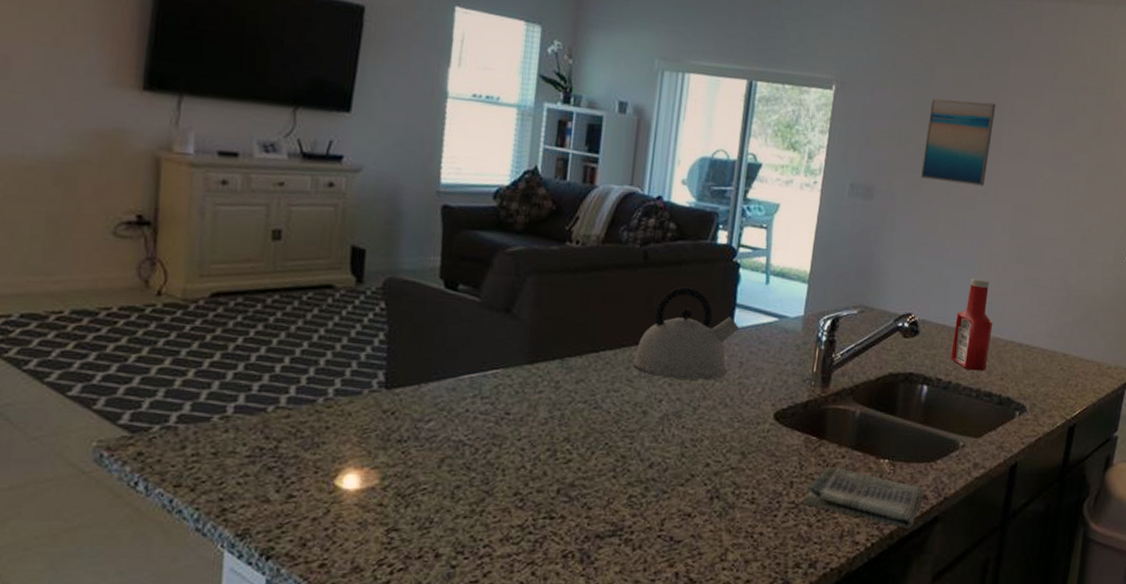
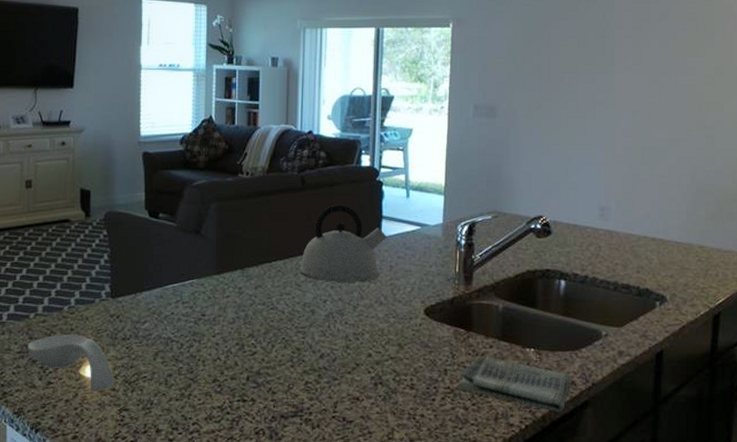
spoon rest: none [261,434,383,507] -> present [27,334,114,392]
wall art: present [921,98,996,186] -> none [539,22,605,97]
ketchup bottle: present [950,278,993,371] -> none [585,180,624,265]

